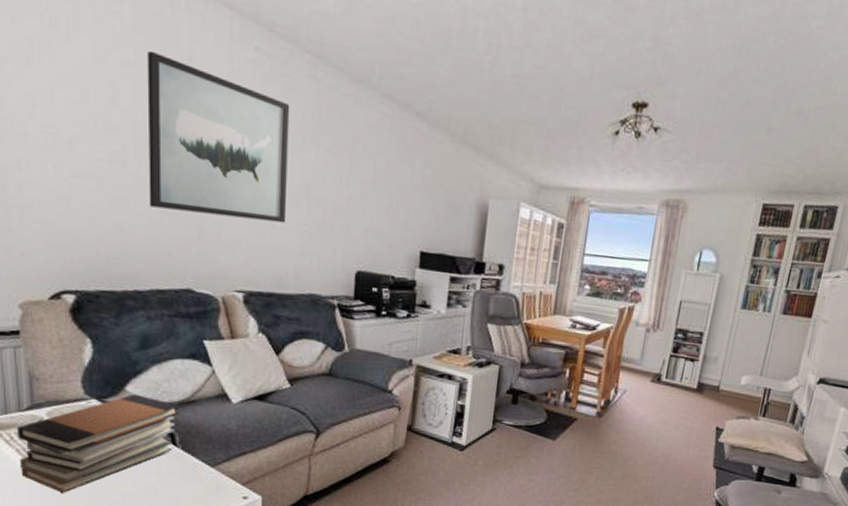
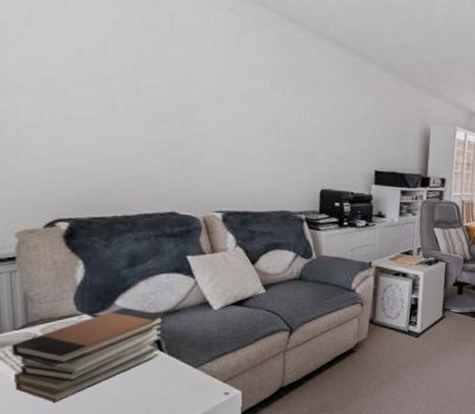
wall art: present [147,50,290,223] -> none [135,13,260,152]

